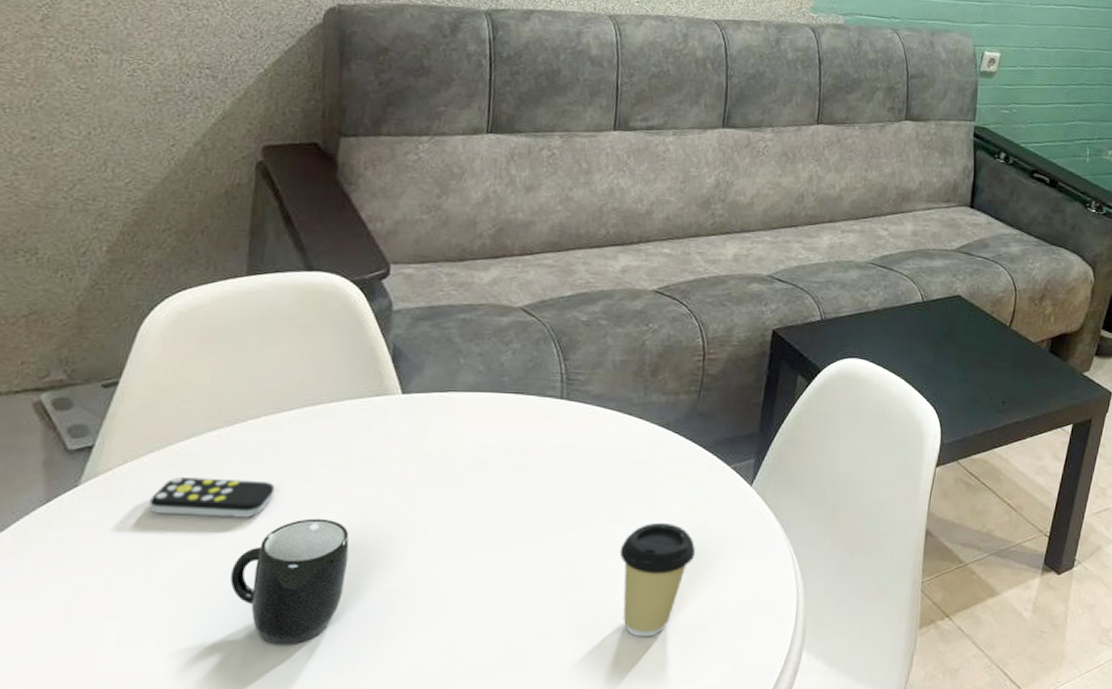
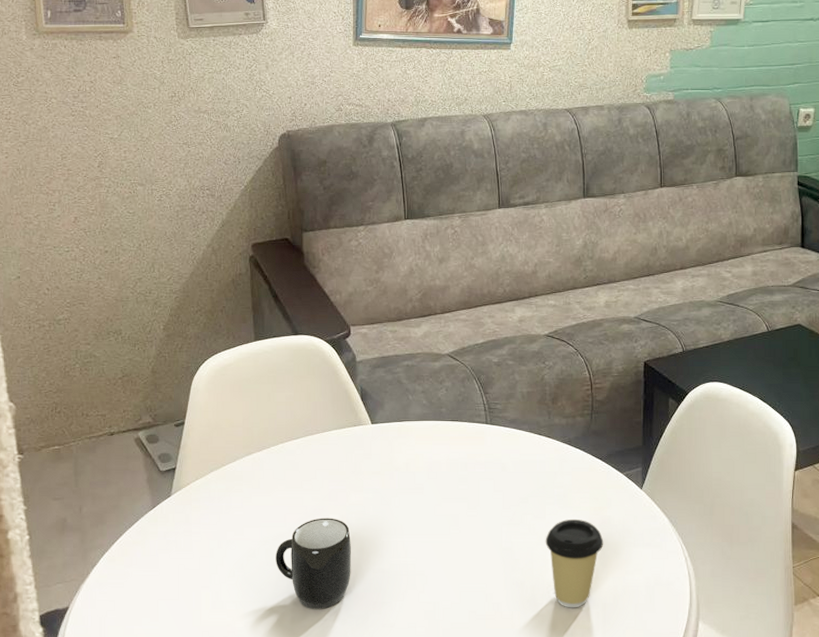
remote control: present [149,477,276,518] -> none [216,489,296,518]

